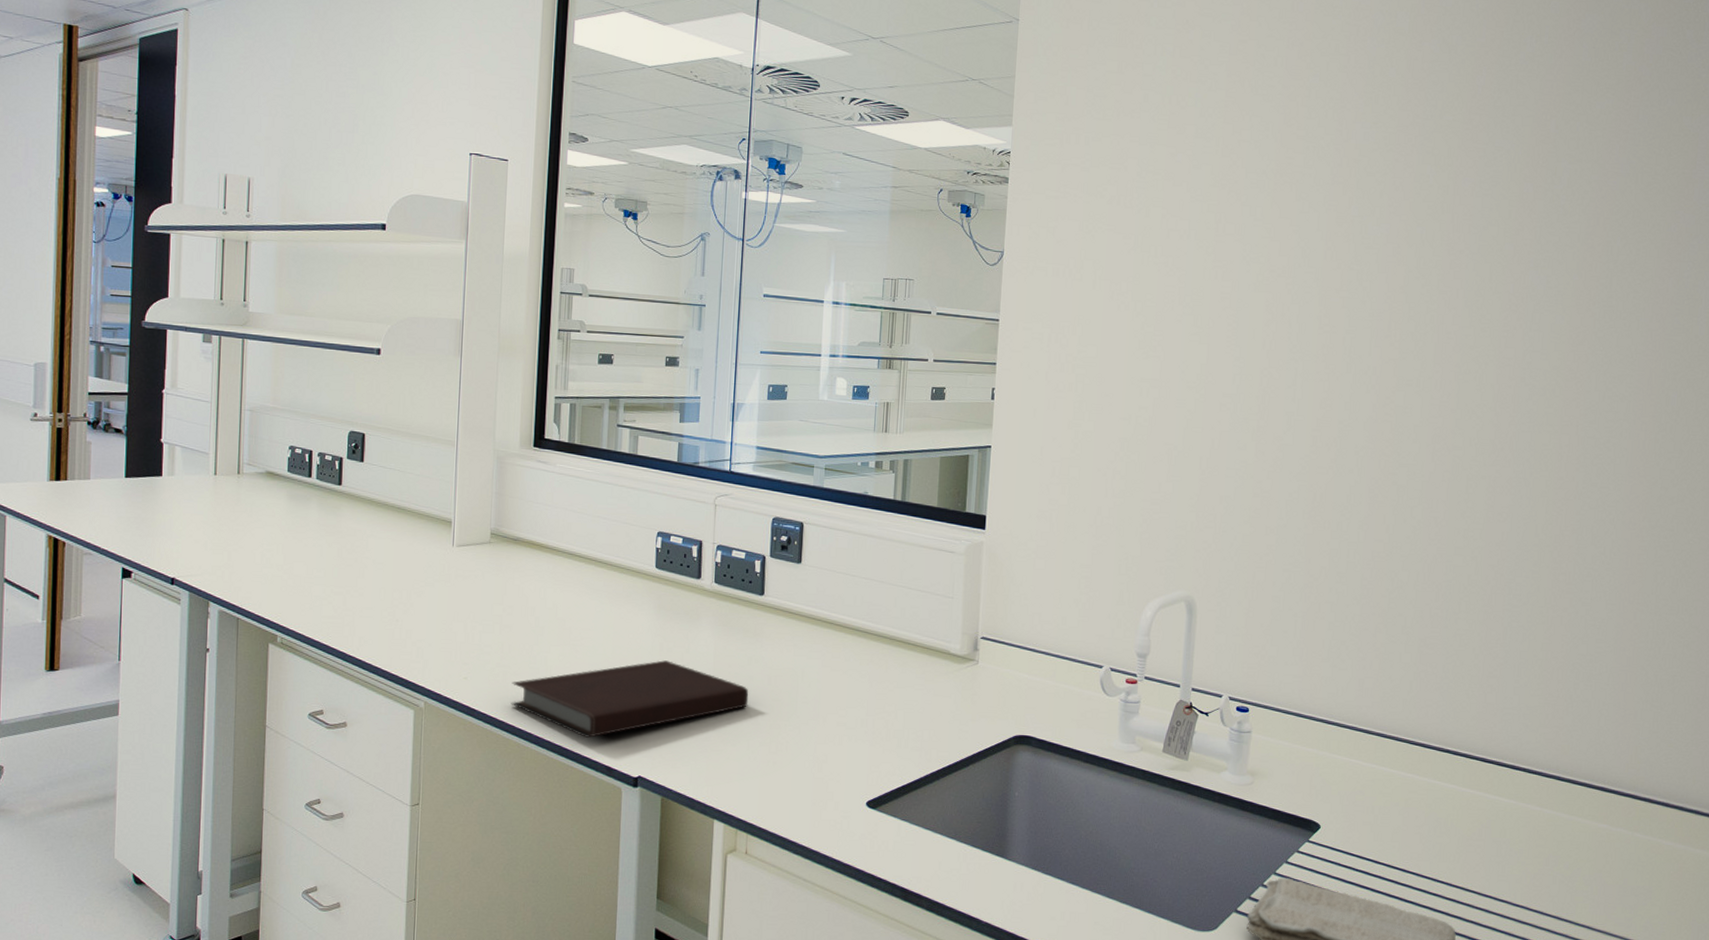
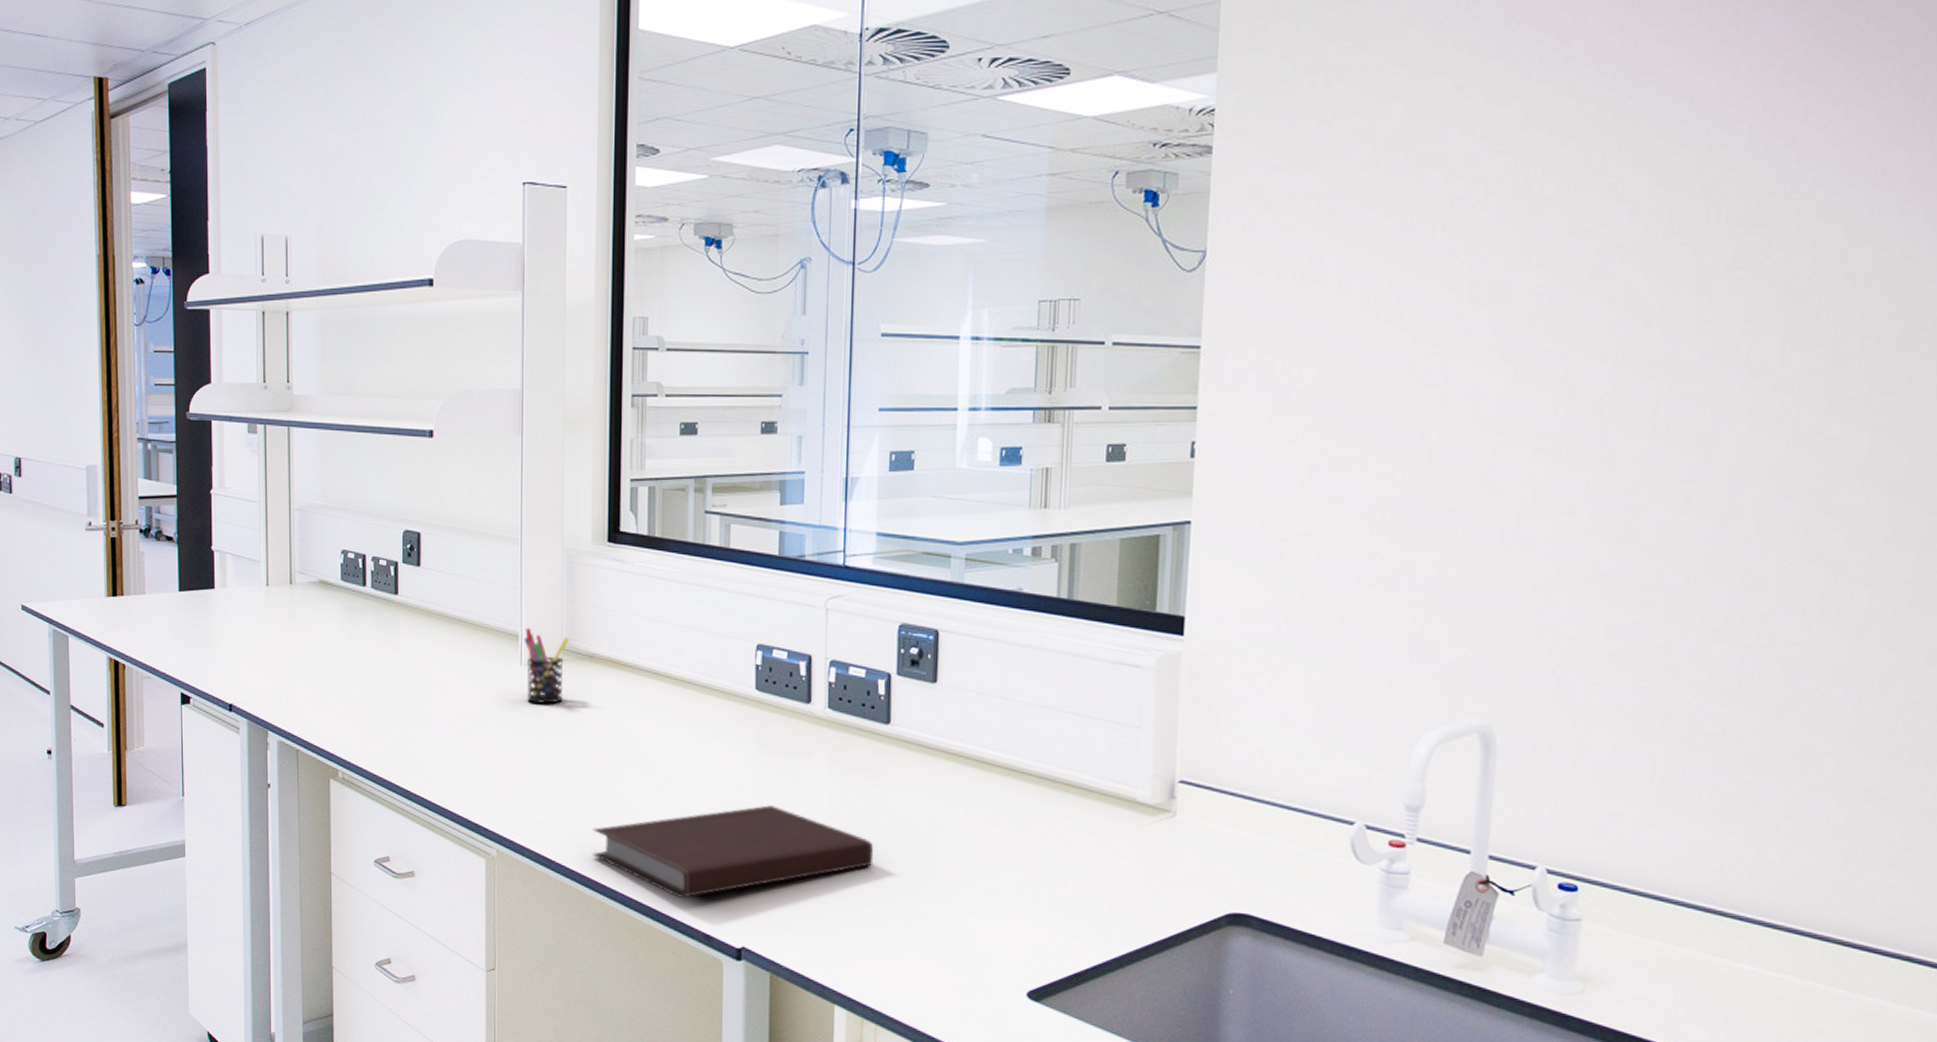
pen holder: none [456,516,497,579] -> present [524,628,570,705]

